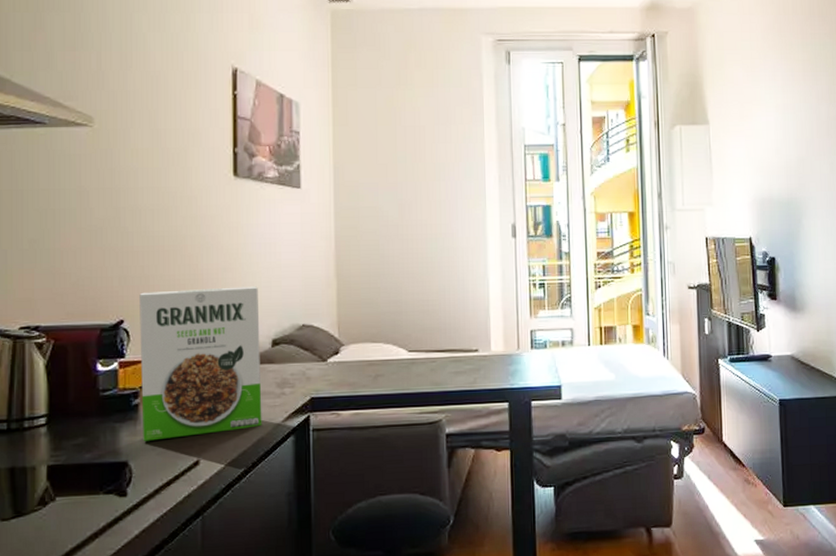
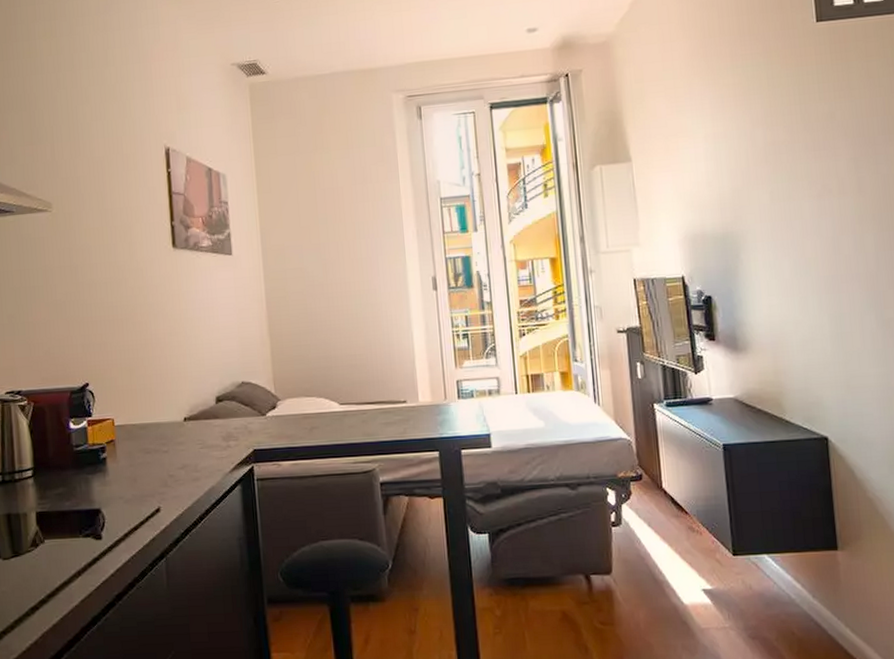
cereal box: present [139,286,262,441] -> none [100,348,212,491]

